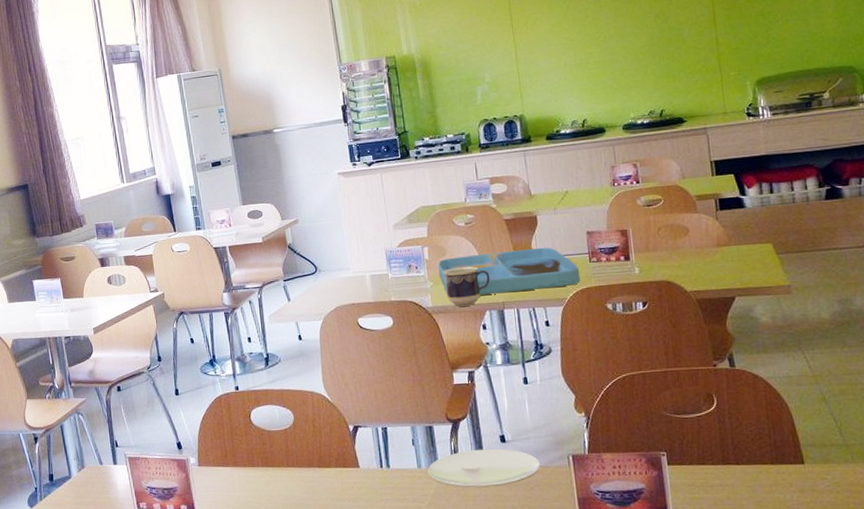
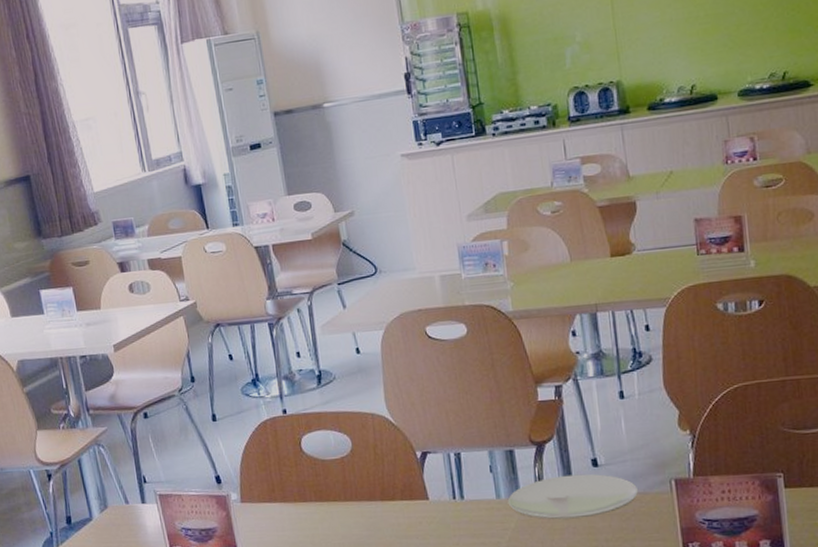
tray: present [438,247,581,295] -> none [519,238,687,296]
cup: present [443,266,490,307] -> none [525,262,581,310]

